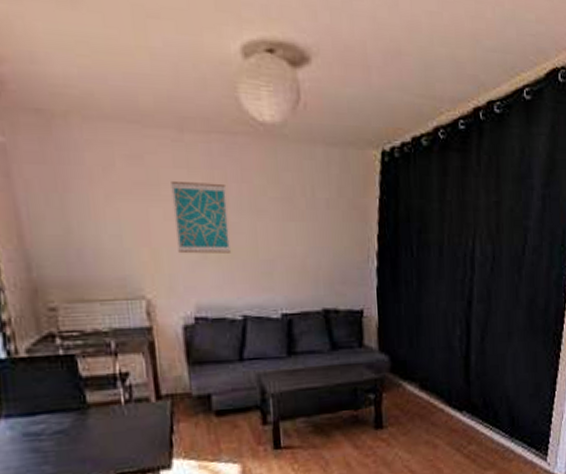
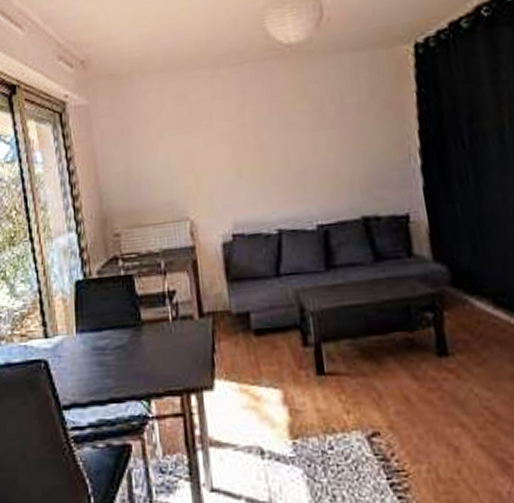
wall art: present [171,180,232,254] -> none [209,106,265,175]

